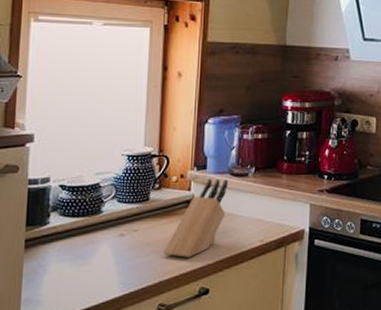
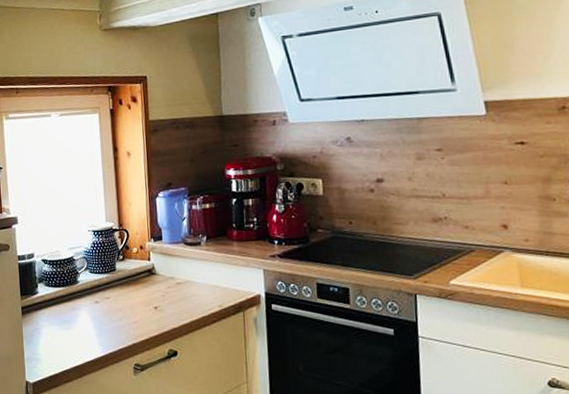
knife block: present [163,178,228,258] -> none [133,248,184,322]

